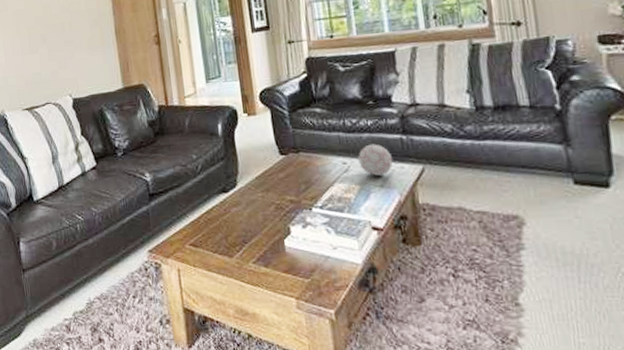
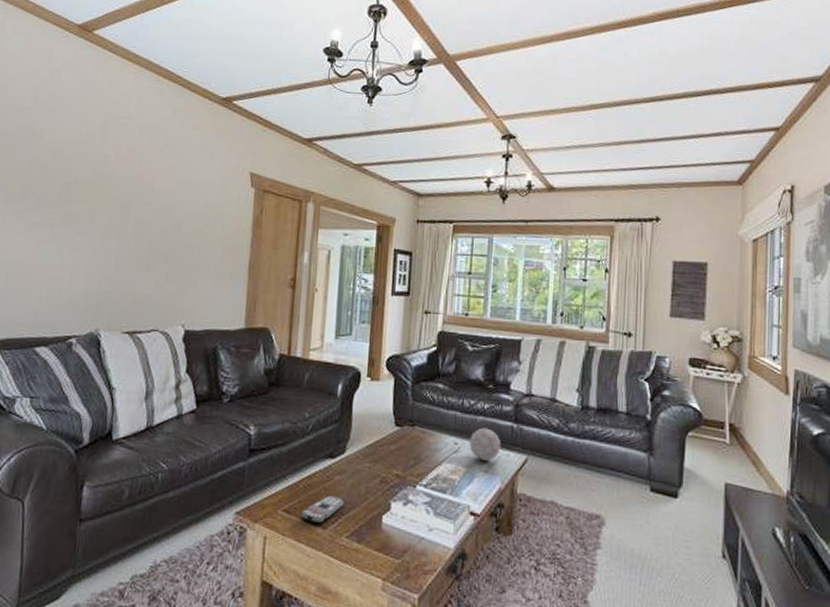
remote control: none [207,226,245,253] -> present [301,495,344,524]

